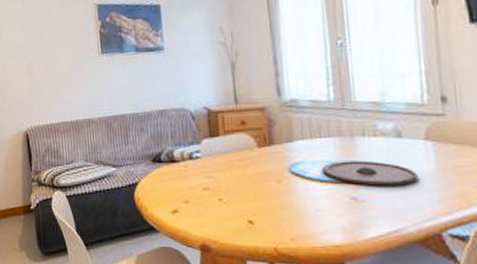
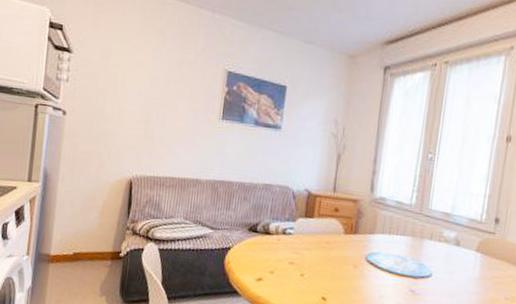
plate: present [322,160,418,186] -> none [392,257,465,286]

